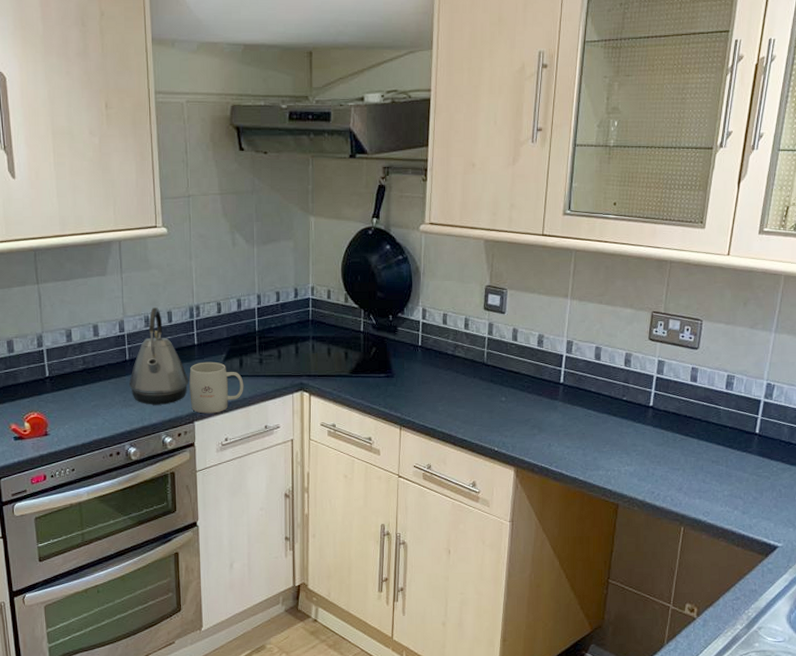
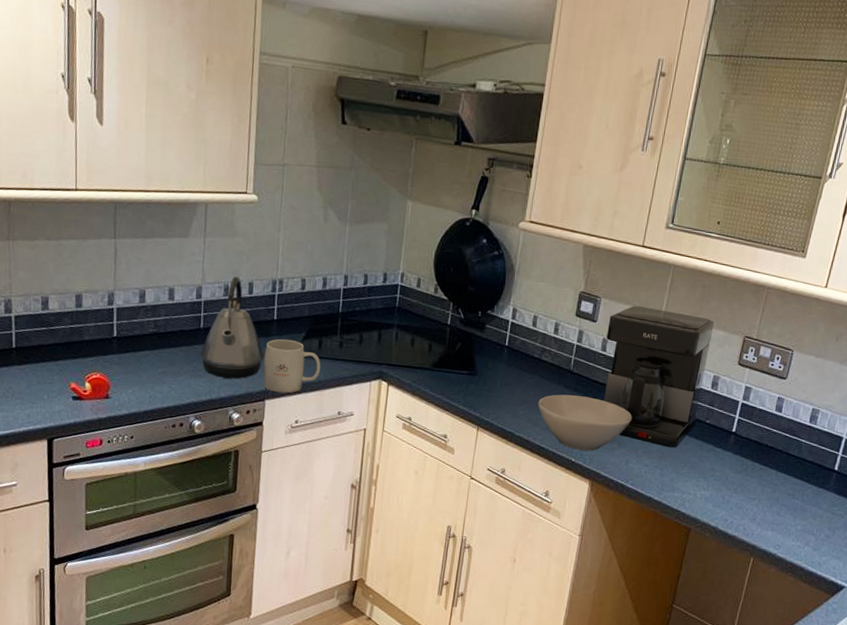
bowl: none [456,386,550,439] -> present [538,394,632,451]
coffee maker: none [516,294,621,428] -> present [603,306,714,448]

